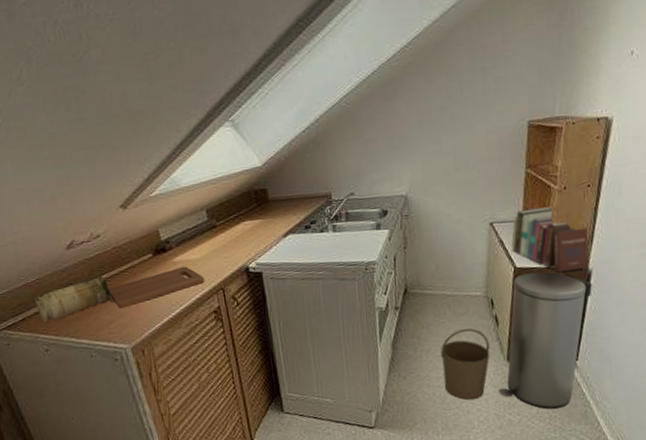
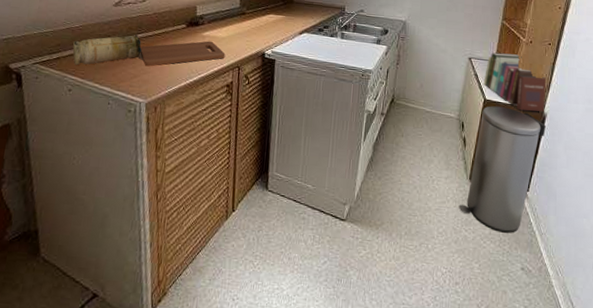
bucket: present [440,328,490,401] -> none [413,143,456,211]

